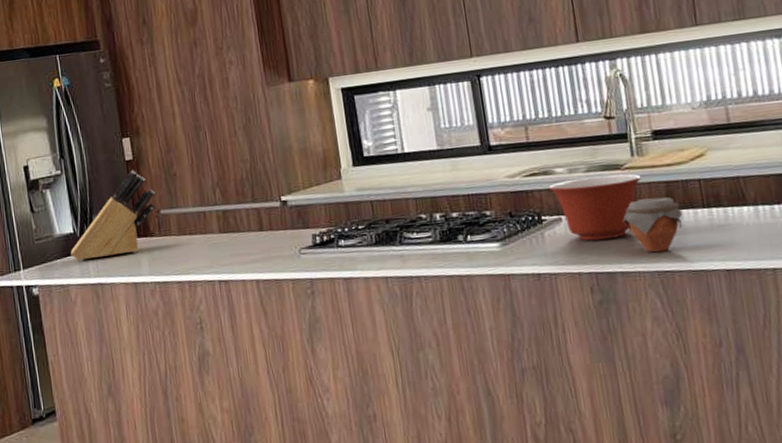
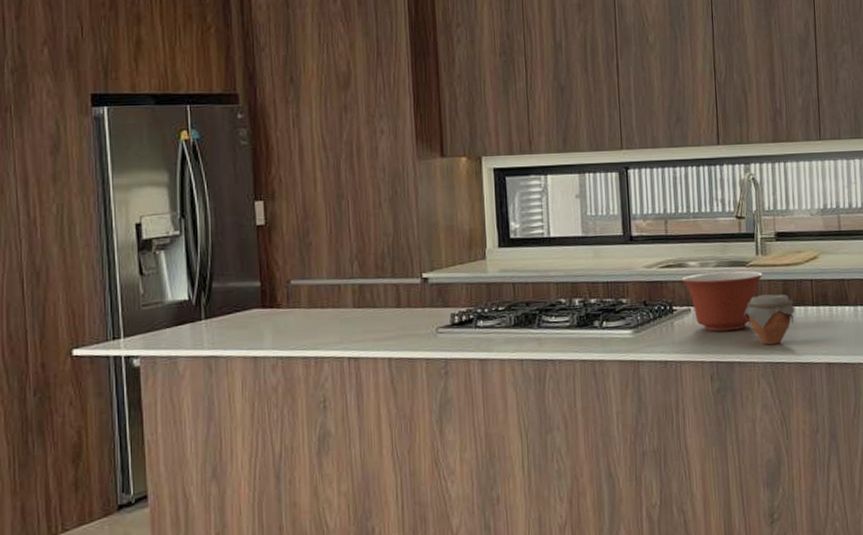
knife block: present [70,170,156,261] -> none [182,236,287,331]

